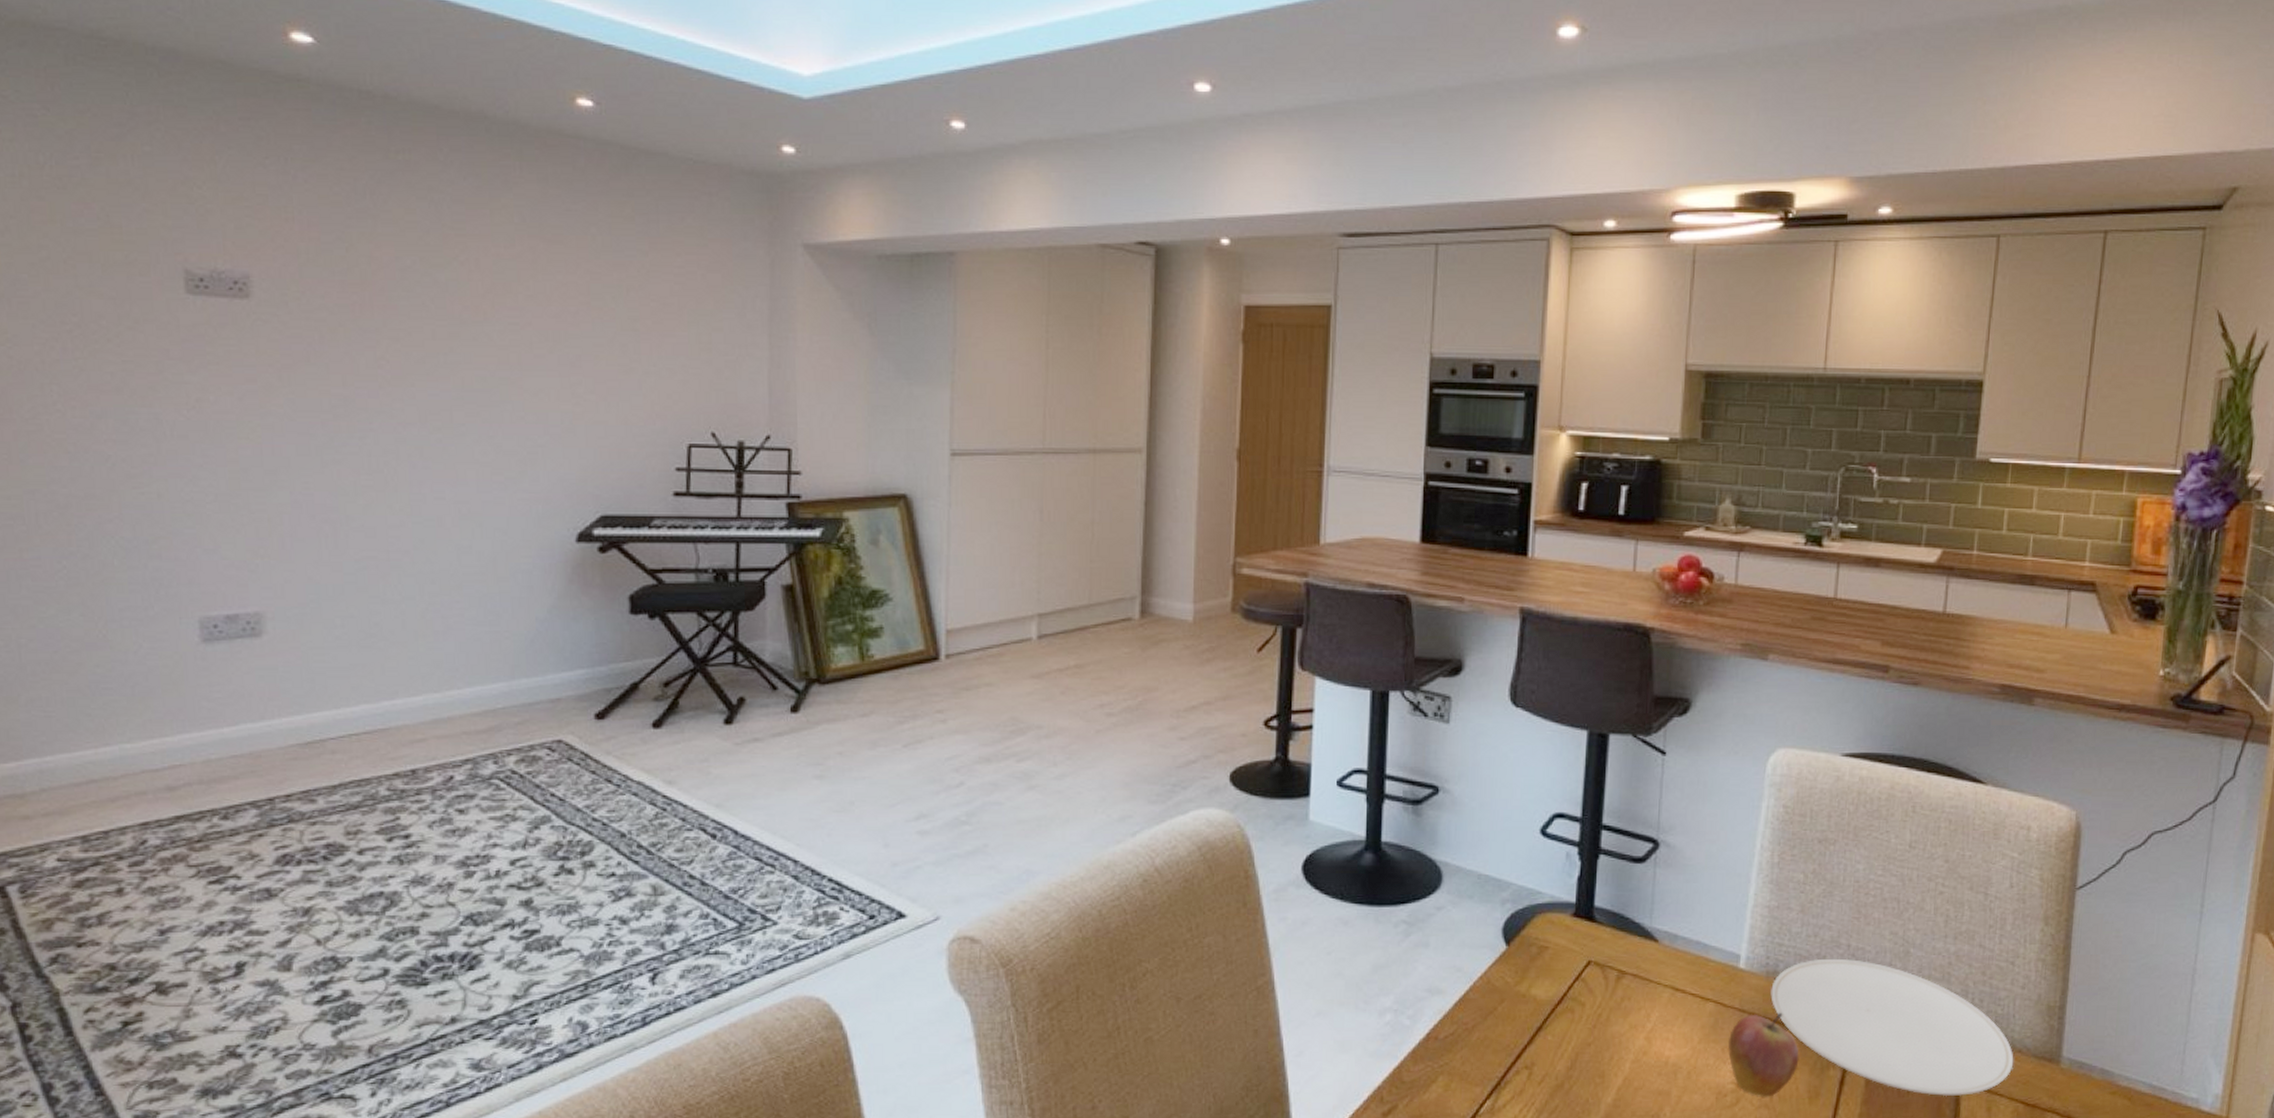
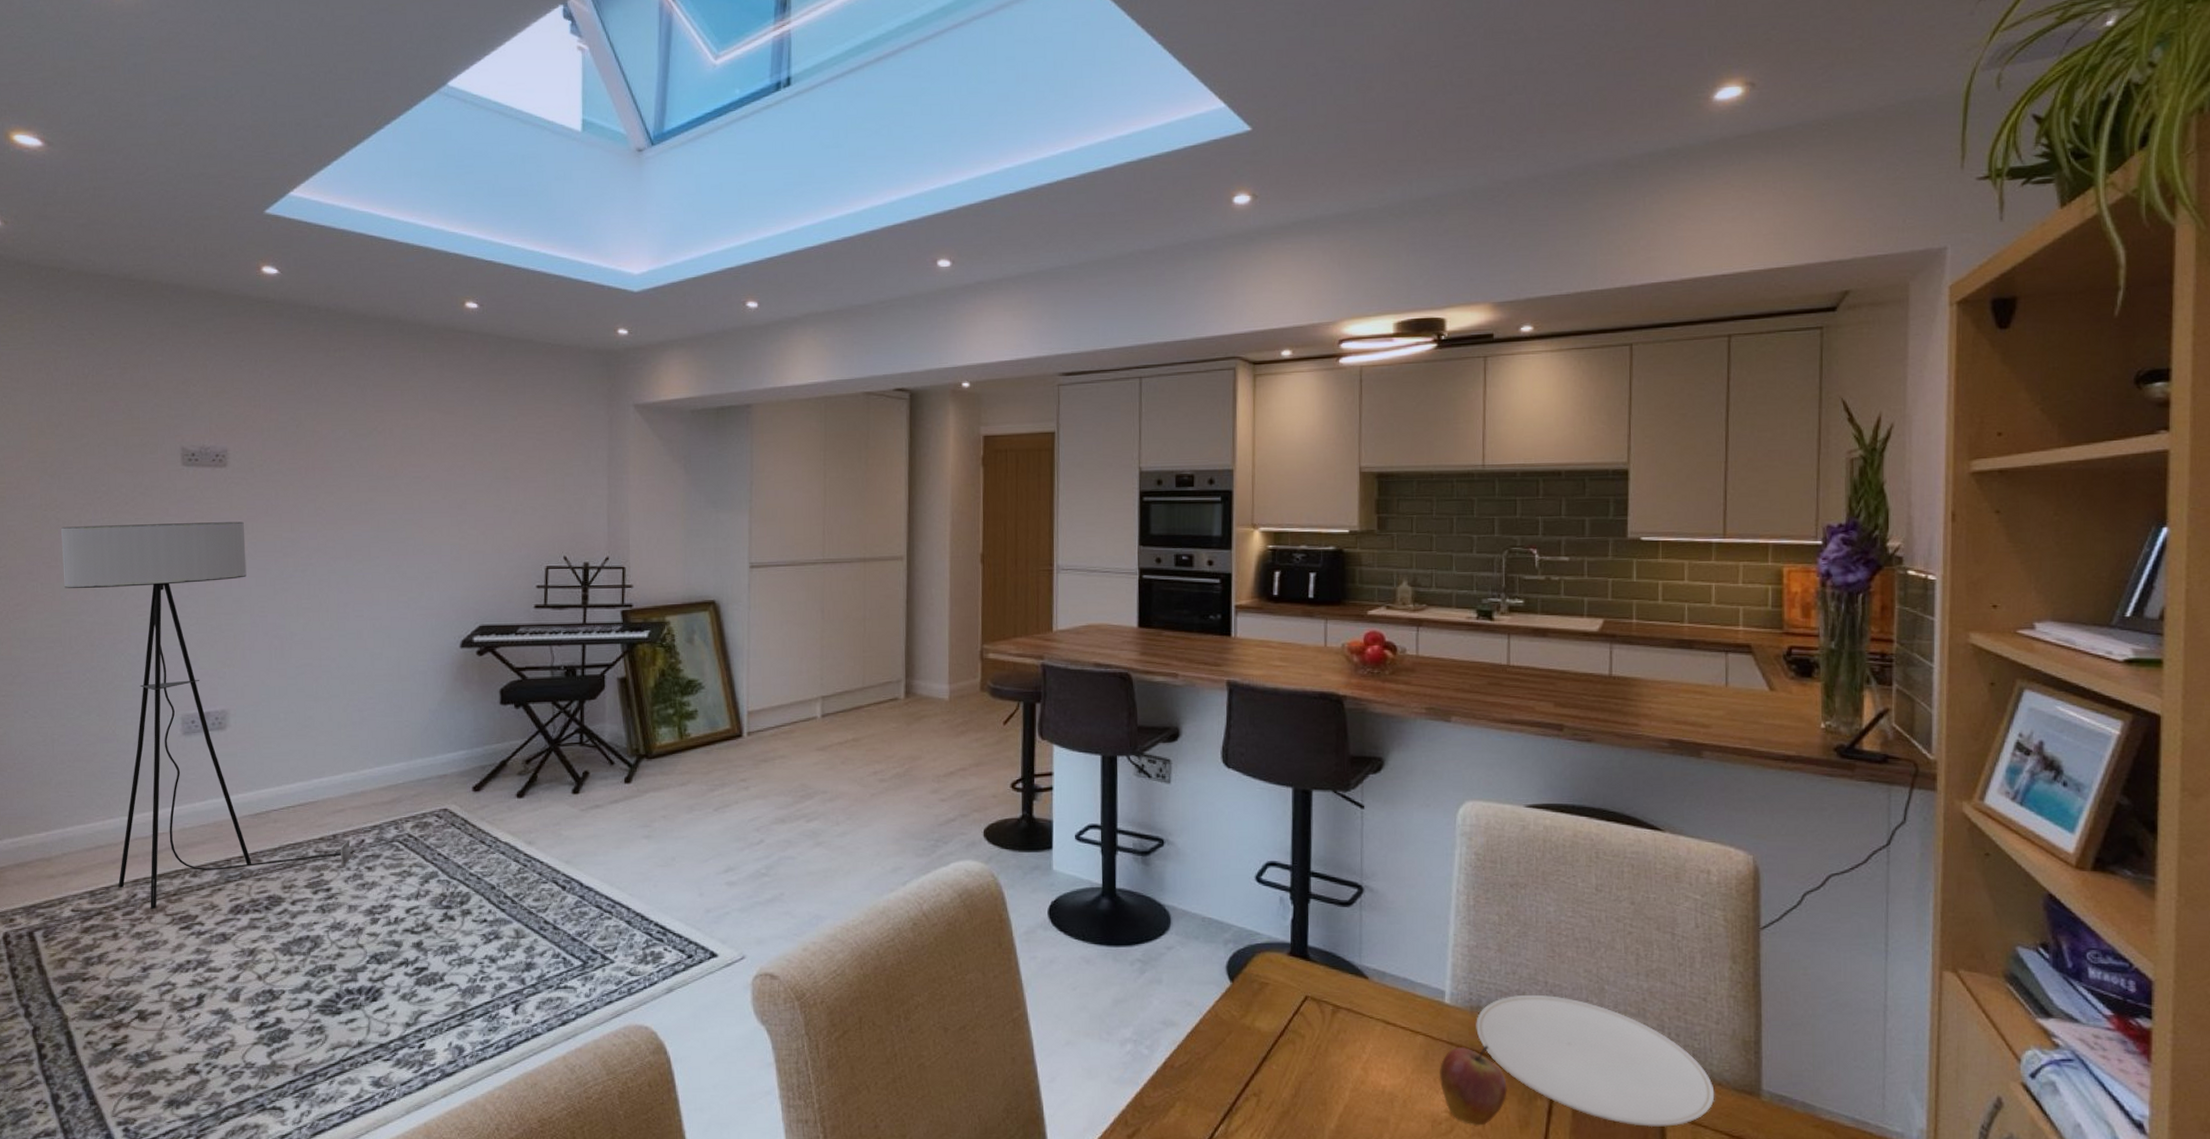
floor lamp: none [14,367,450,860] -> present [60,521,362,910]

